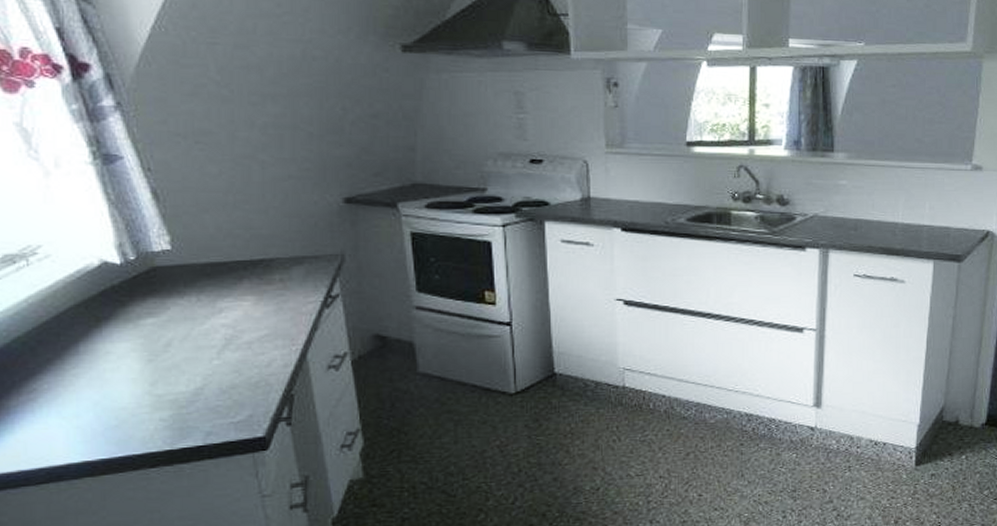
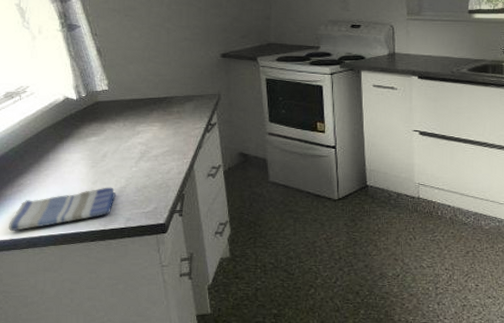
dish towel: none [15,389,187,460] -> present [9,187,115,232]

